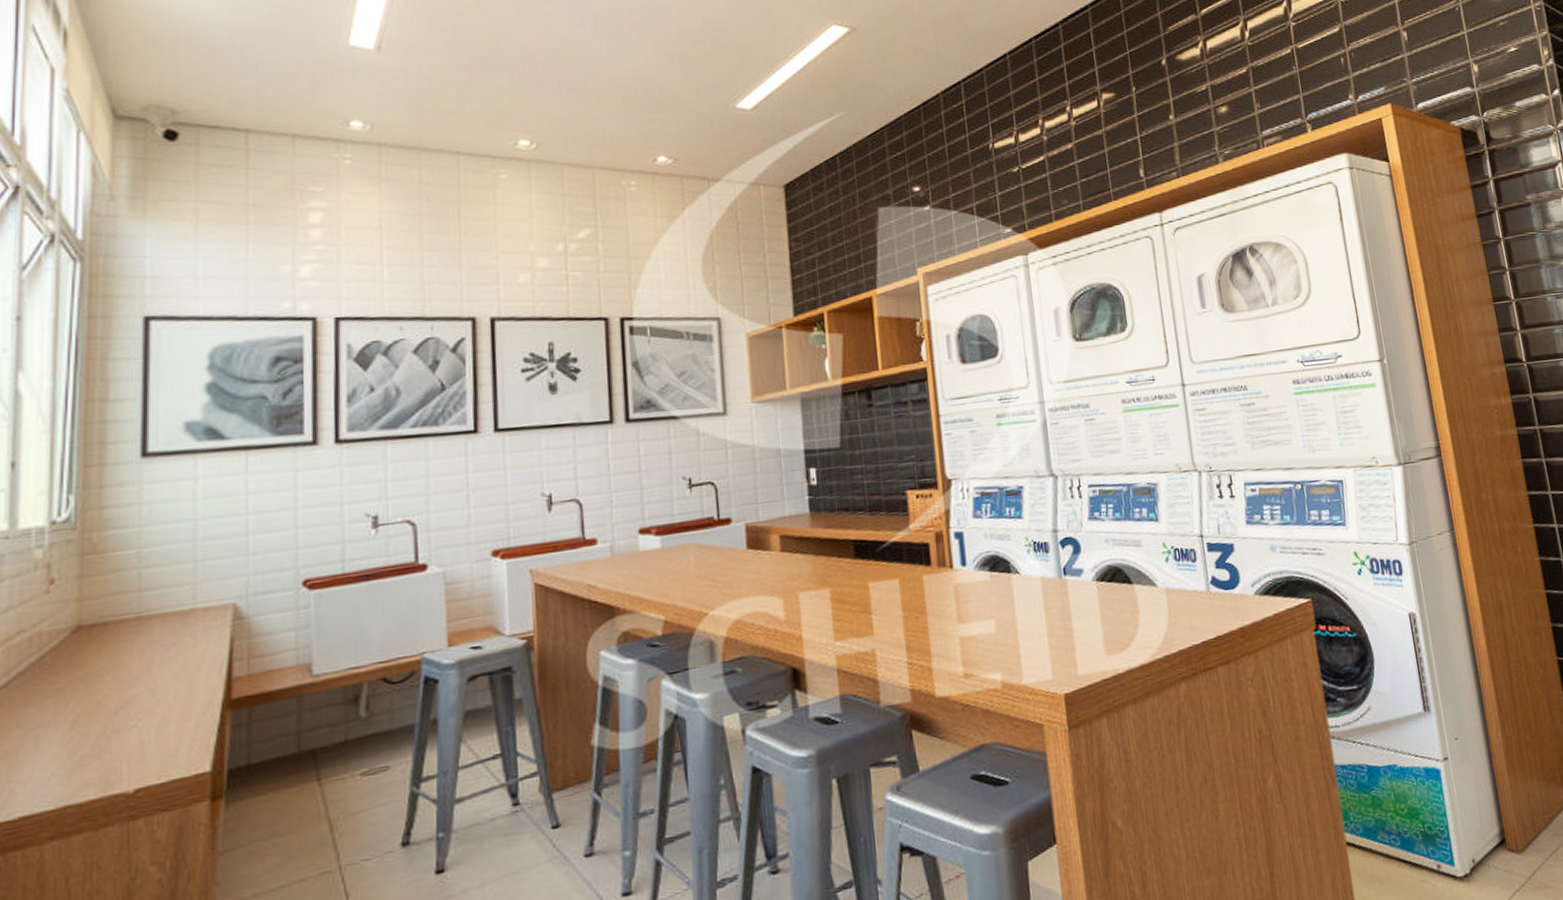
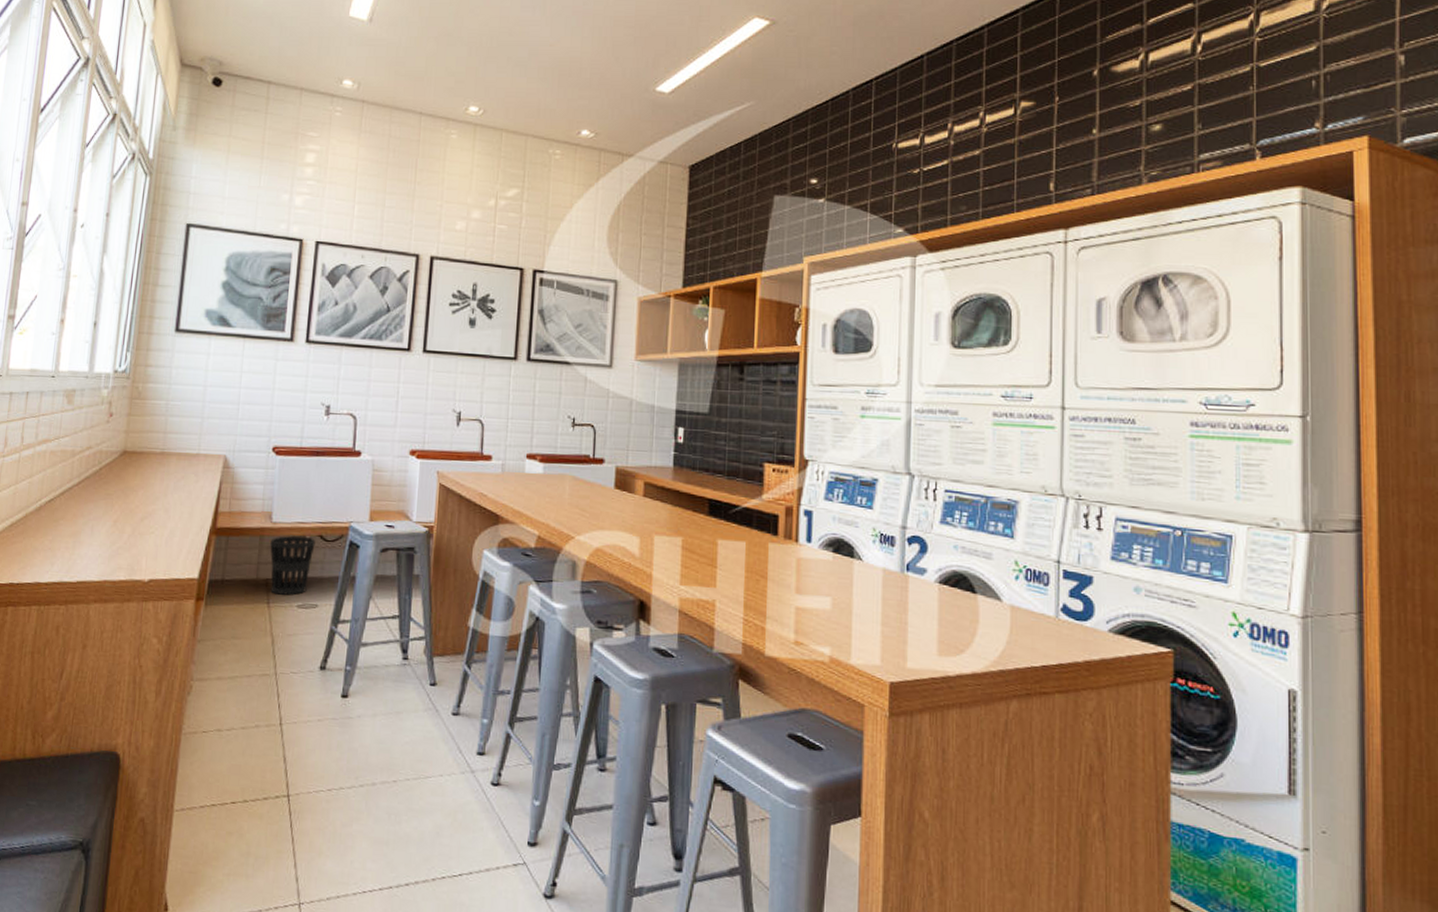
wastebasket: none [313,683,377,766] -> present [270,535,315,595]

